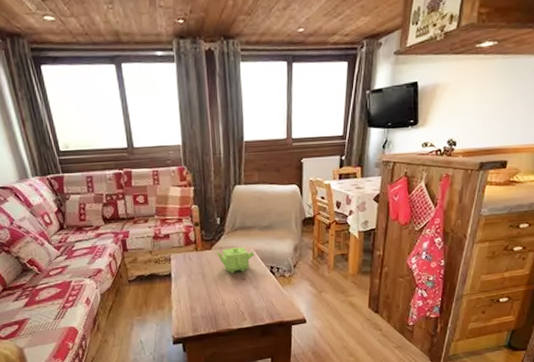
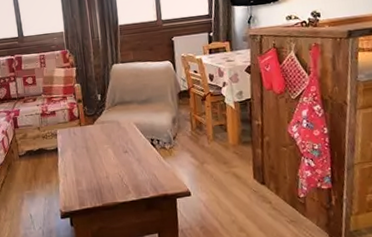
teapot: present [214,246,254,274] -> none [97,120,135,147]

